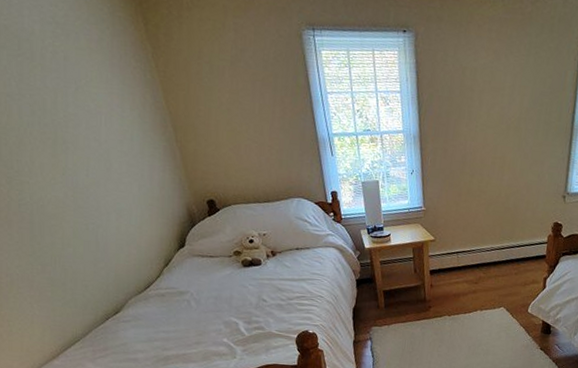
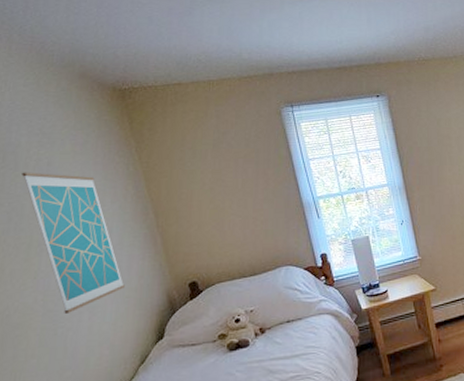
wall art: none [39,63,148,213] -> present [22,172,125,315]

